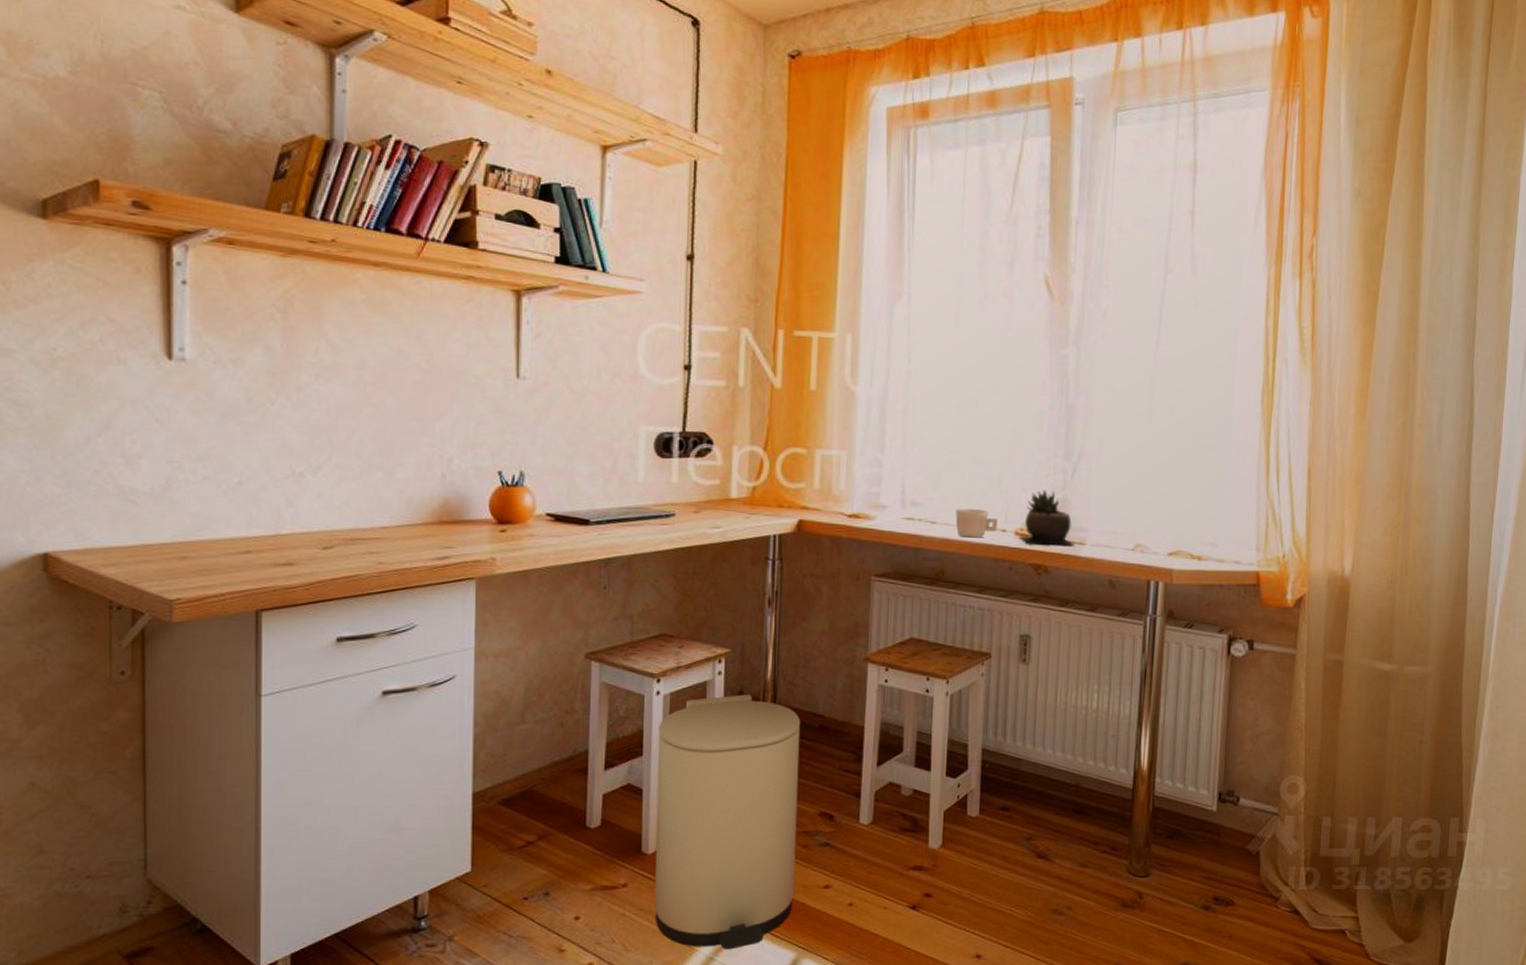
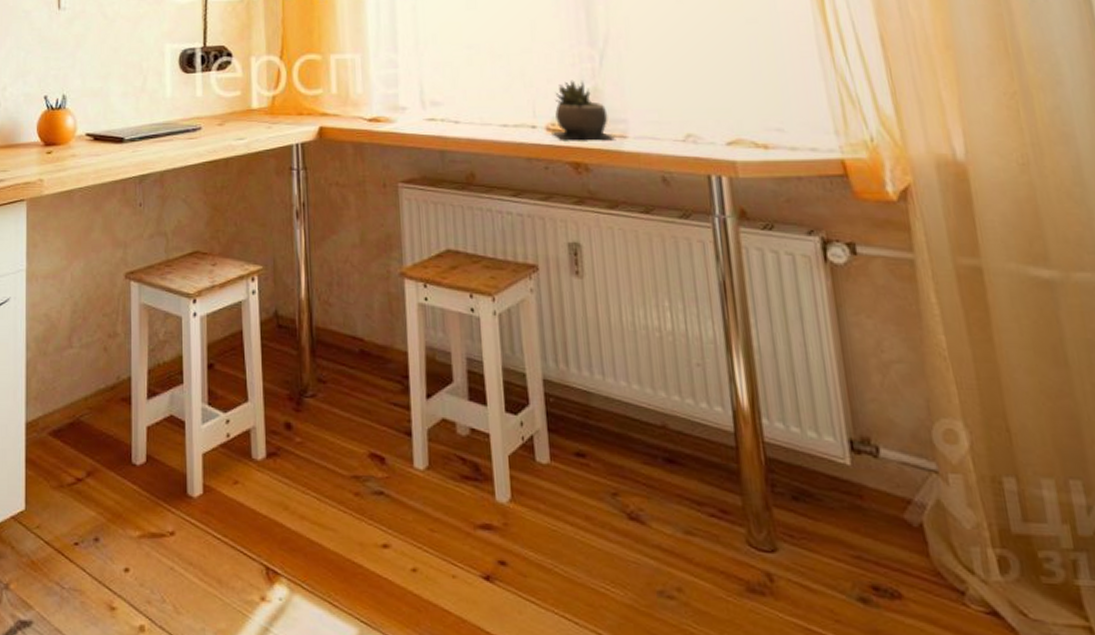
pedal bin: present [654,694,801,950] -> none [198,315,350,620]
cup: present [956,508,999,538] -> none [479,104,526,137]

